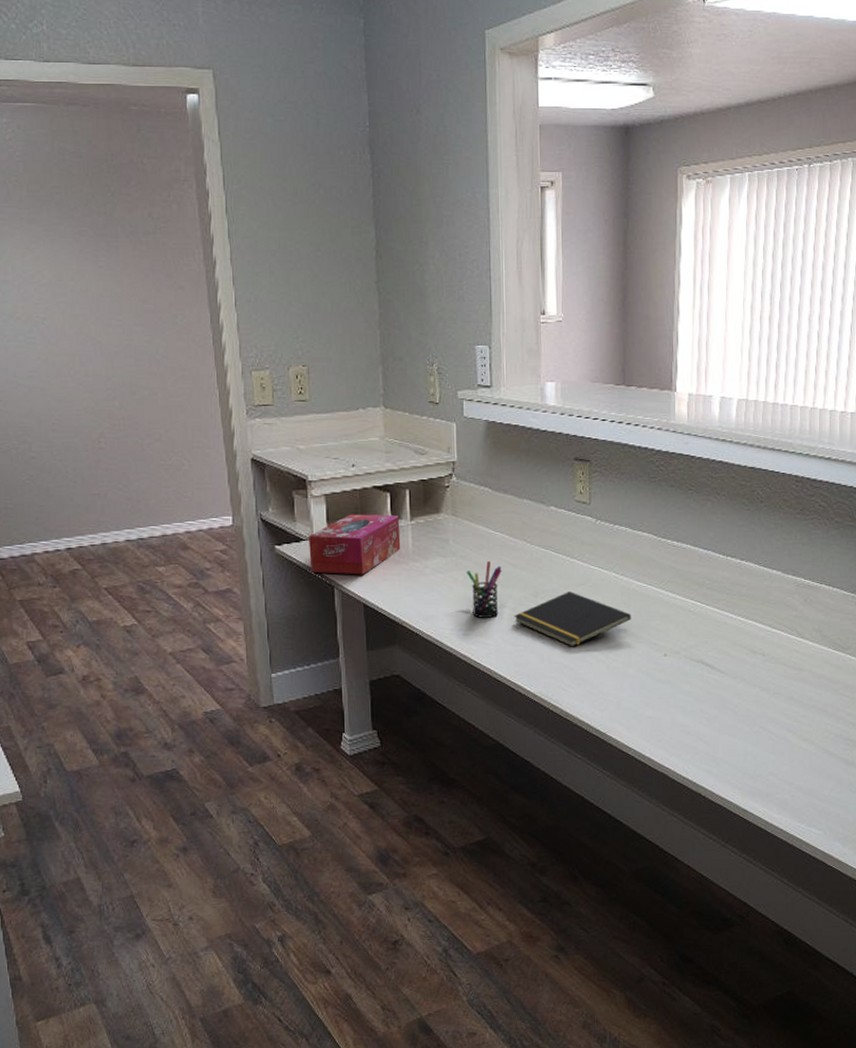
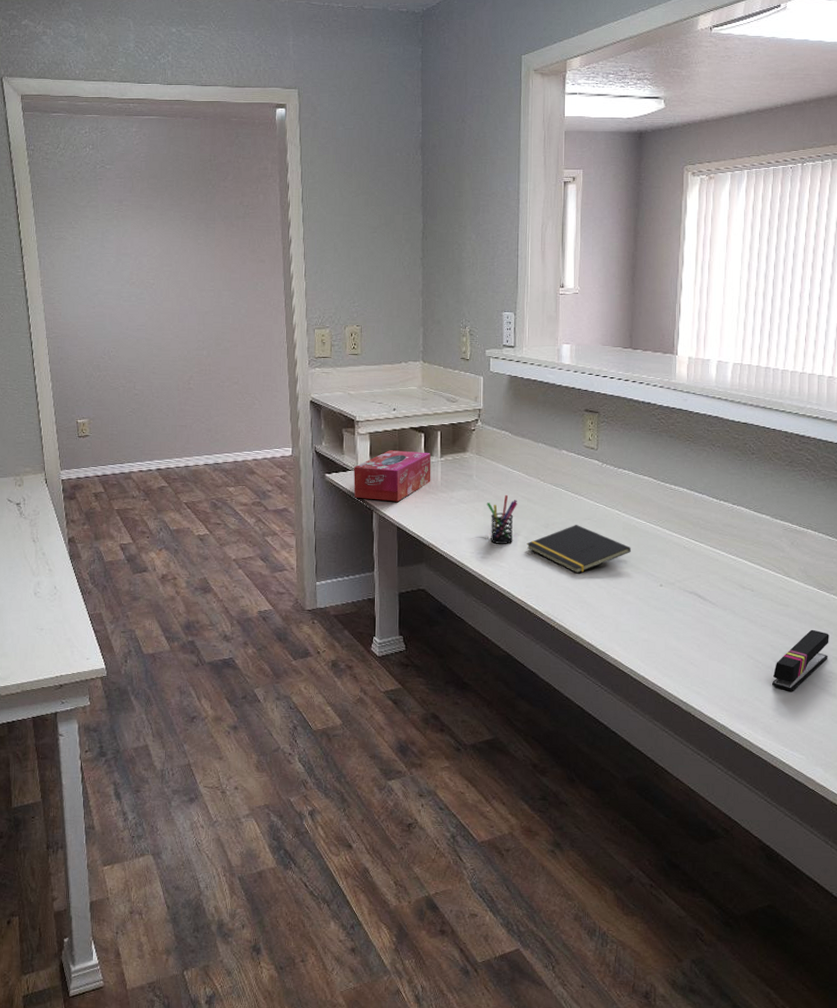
stapler: none [787,694,846,763] -> present [772,629,829,691]

